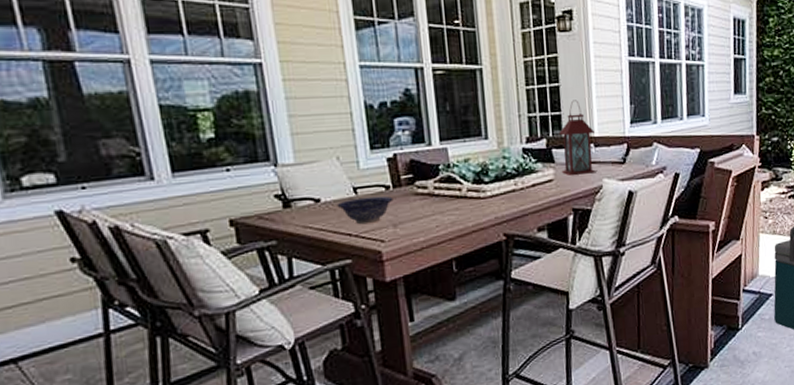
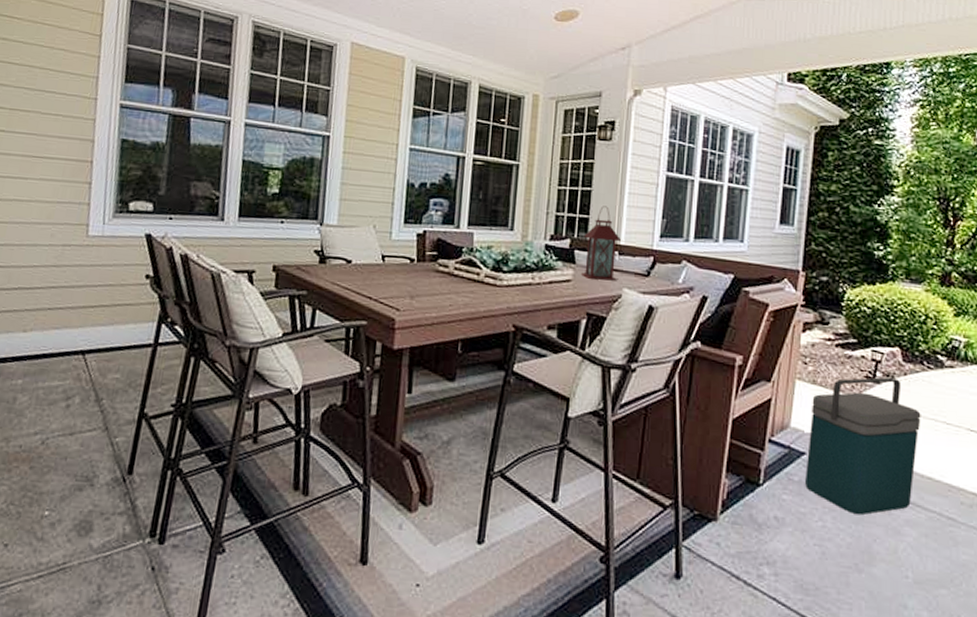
decorative bowl: present [337,196,393,225] -> none [364,265,415,292]

